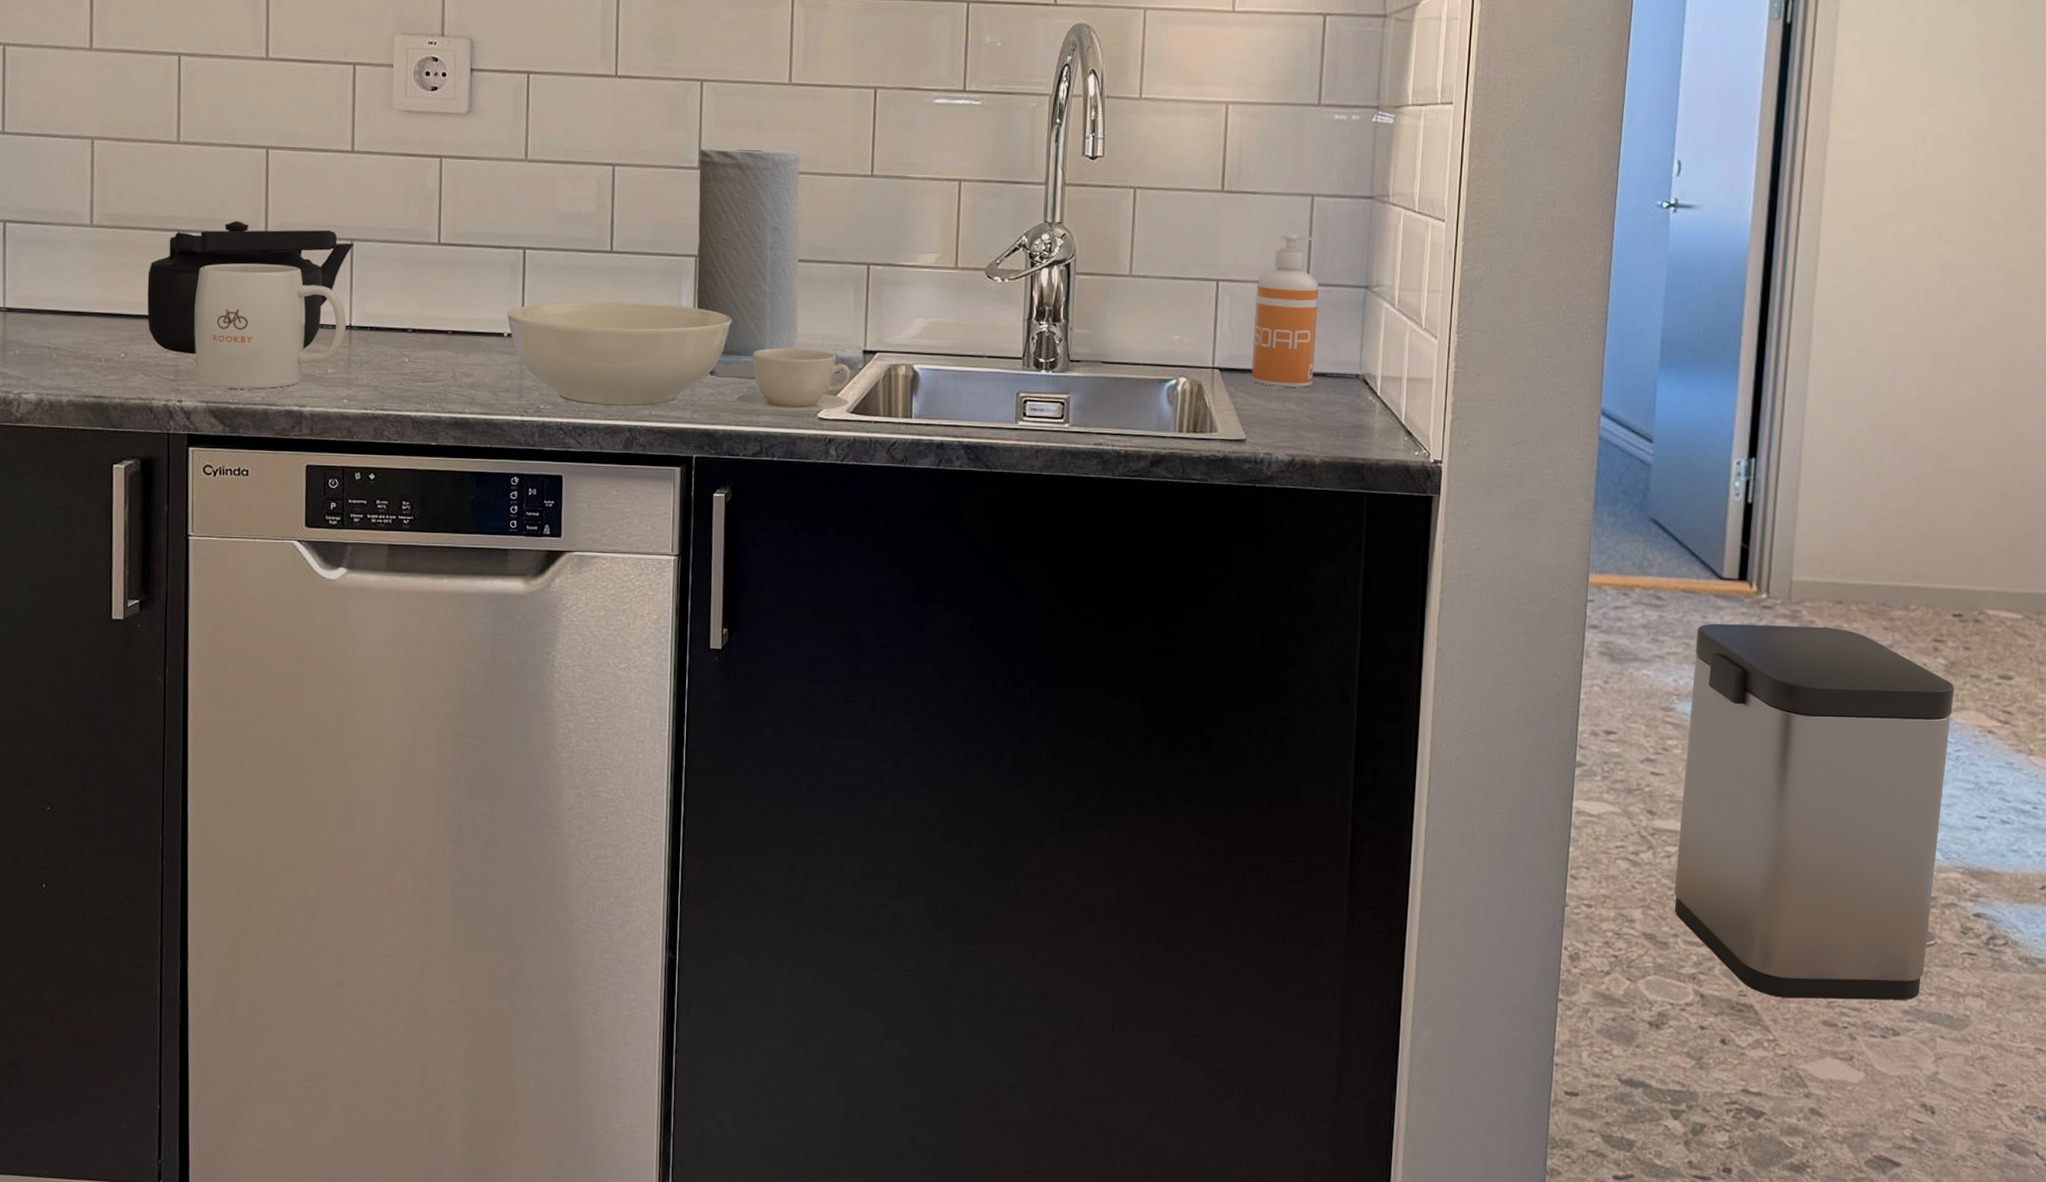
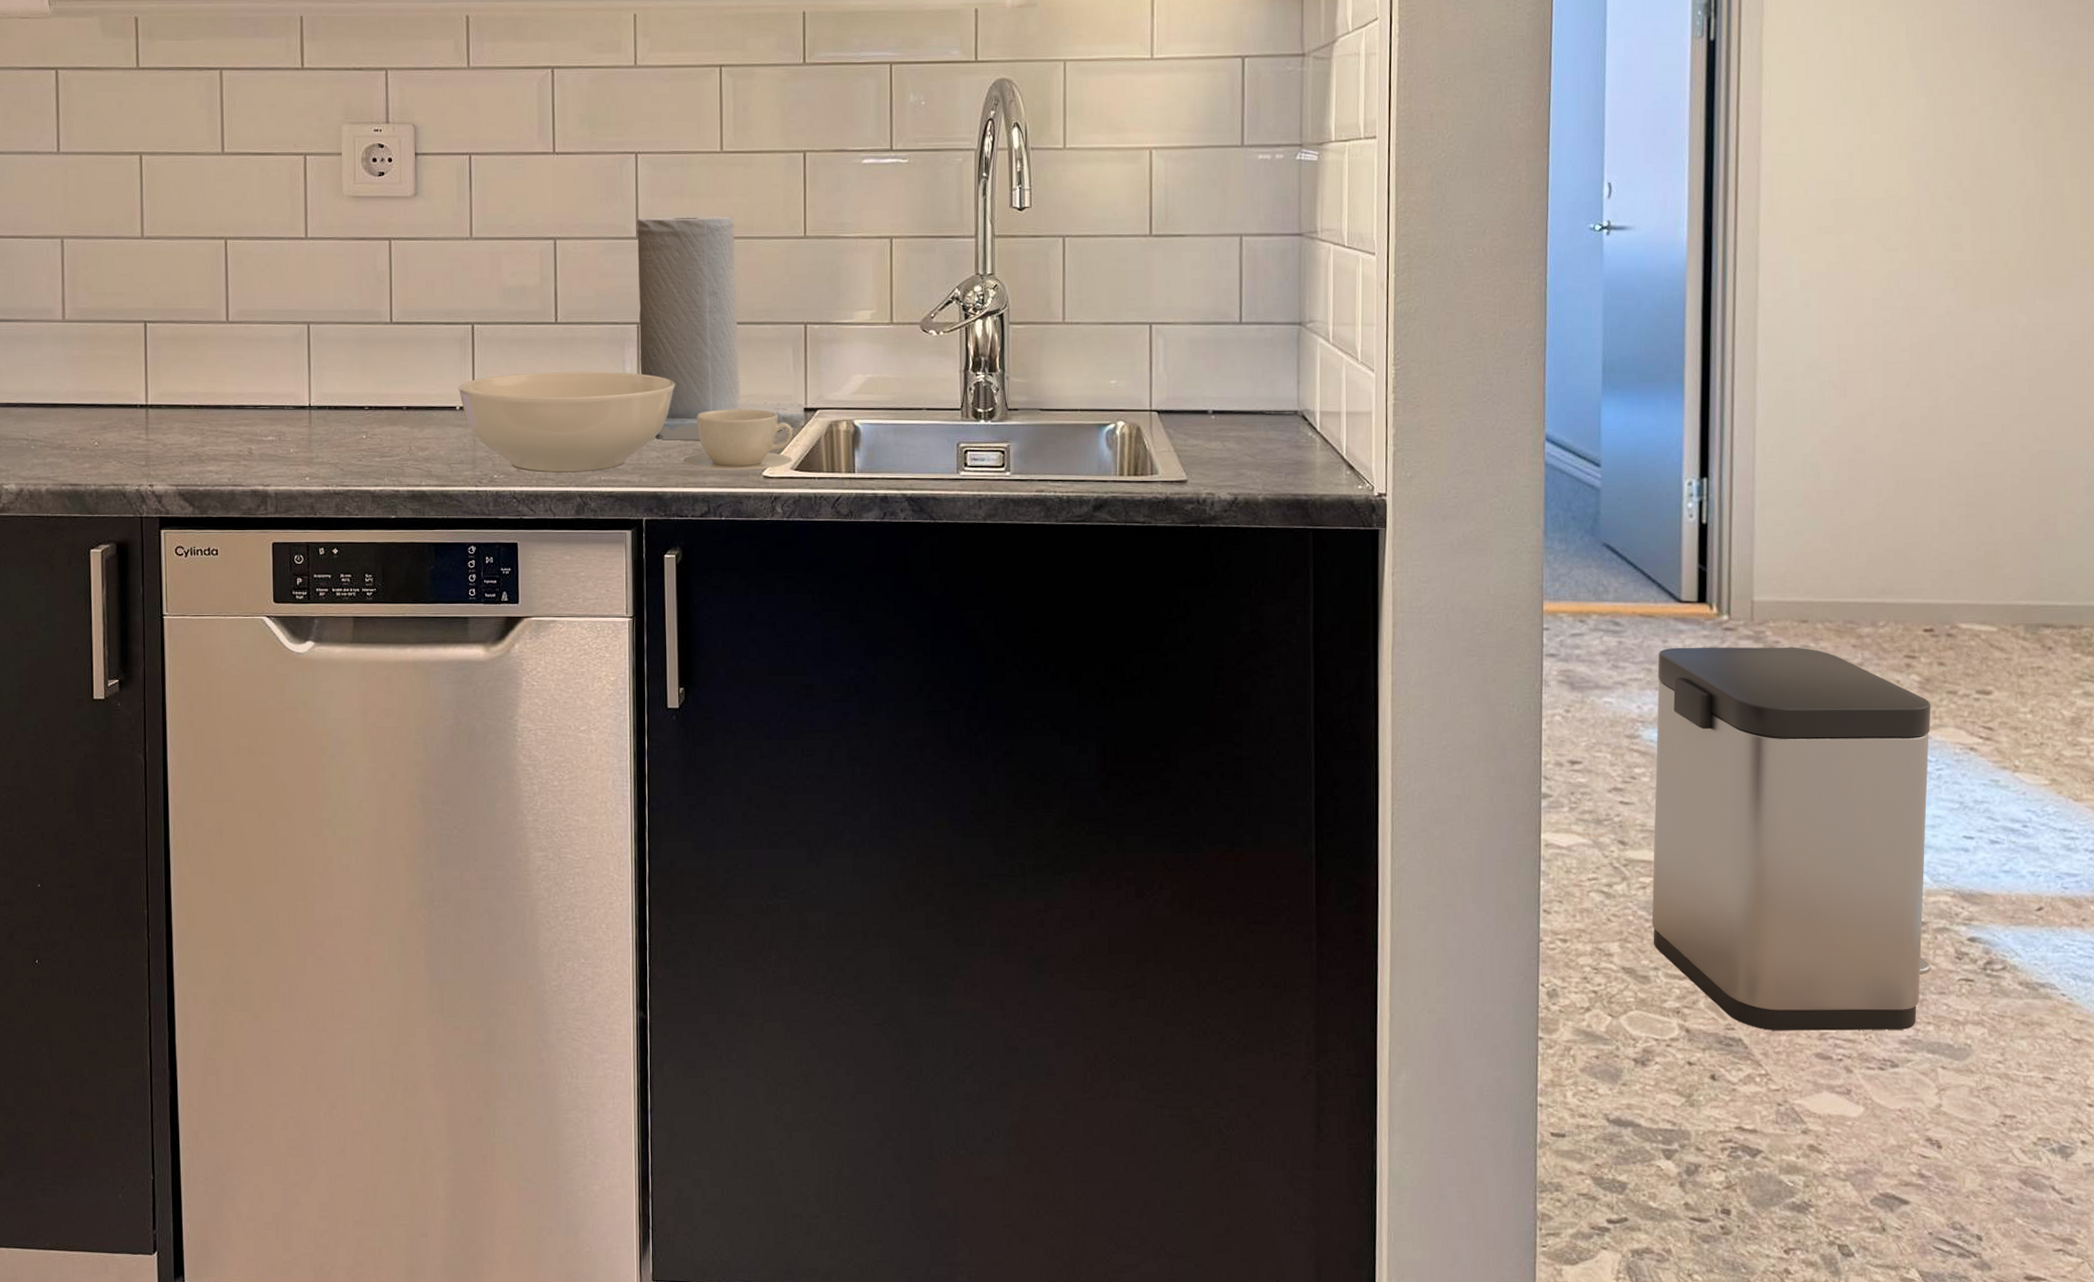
kettle: present [147,220,354,354] -> none [117,309,311,440]
mug: present [194,263,347,389] -> none [162,350,306,472]
soap dispenser: present [1251,234,1319,388] -> none [1189,275,1252,427]

